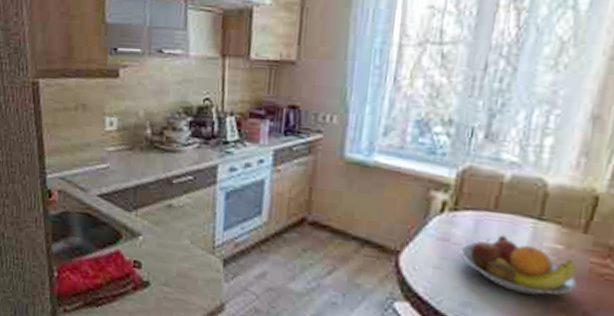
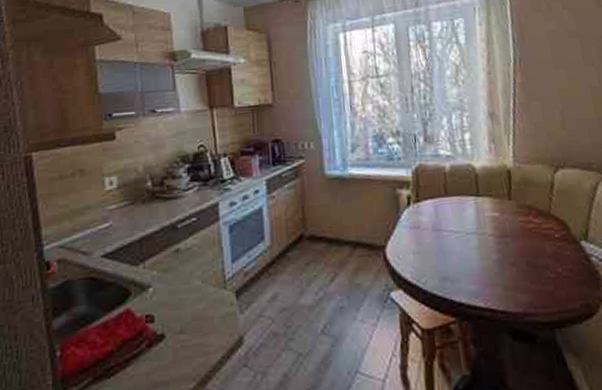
fruit bowl: present [460,234,577,295] -> none [429,213,516,259]

